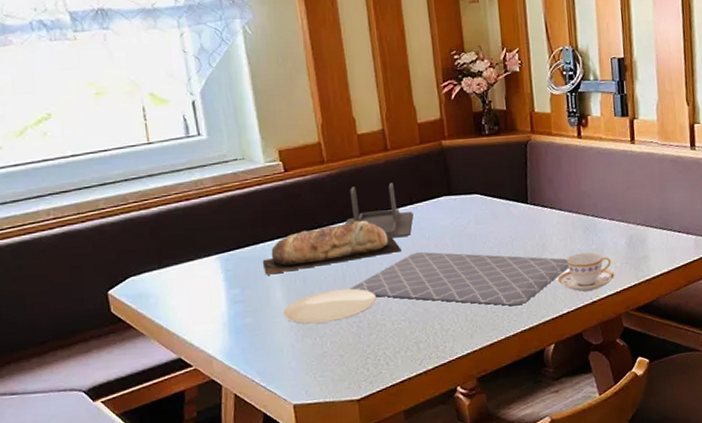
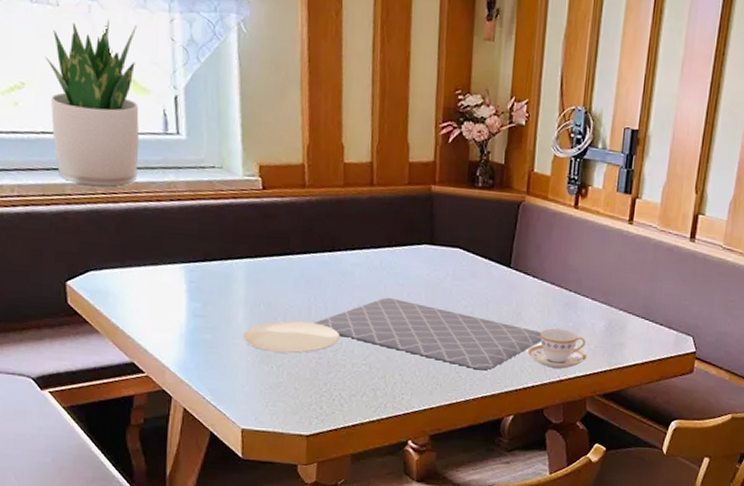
planter: none [68,44,165,198] -> present [45,20,140,187]
bread loaf: present [262,220,401,275] -> none [228,253,373,295]
napkin holder: present [345,182,413,238] -> none [319,217,390,279]

